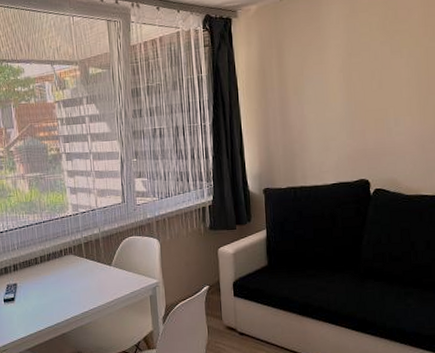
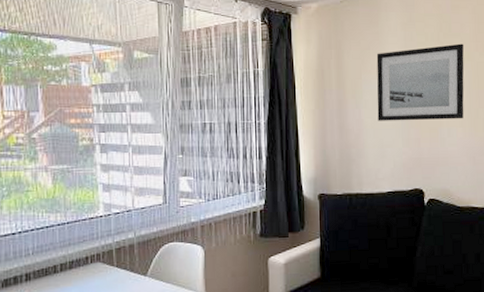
wall art: none [318,30,413,116] -> present [376,43,464,121]

